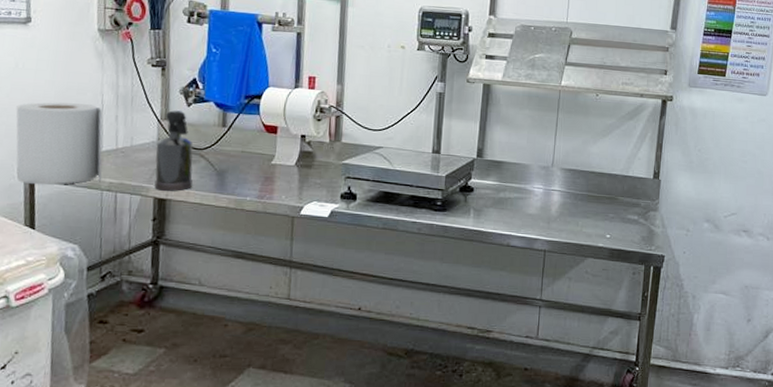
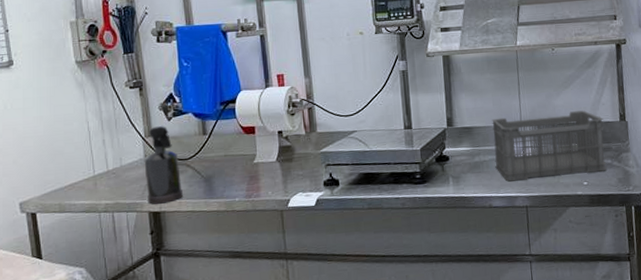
paper towel roll: present [16,102,103,186] -> none [10,133,98,218]
plastic crate: none [519,156,637,227] -> present [492,110,607,182]

